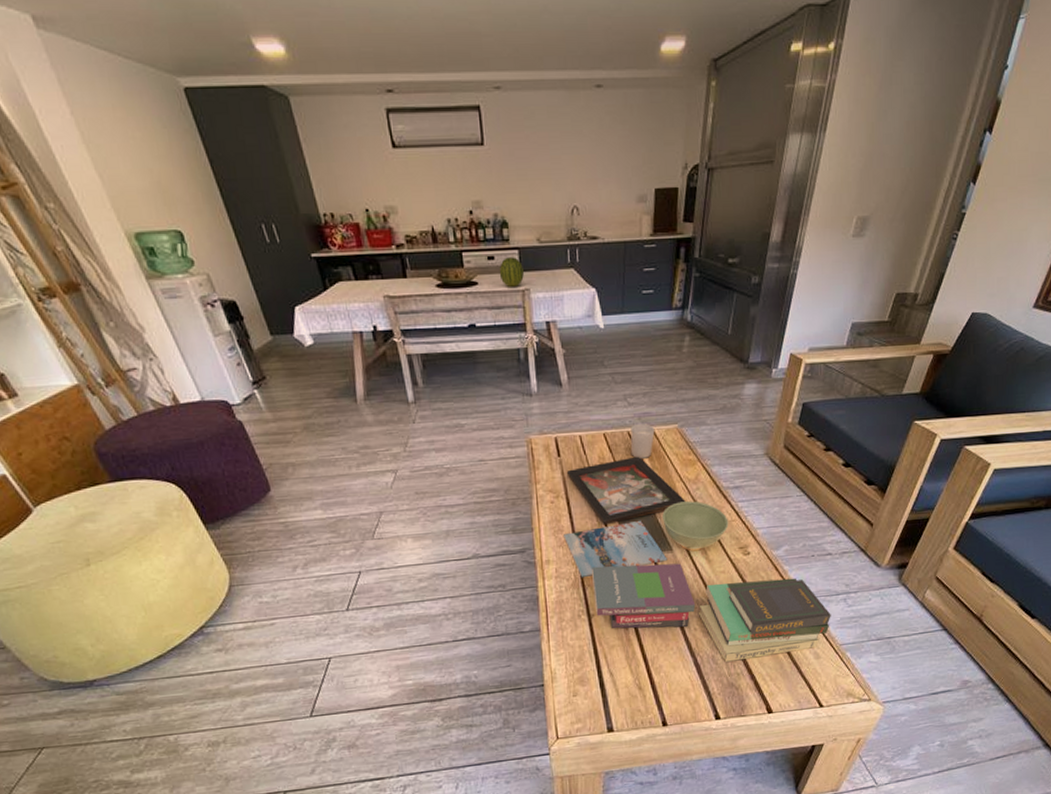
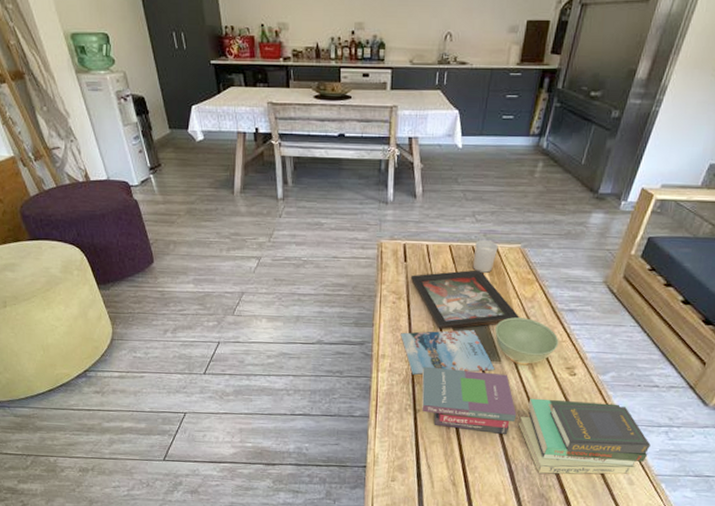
fruit: present [499,257,524,287] -> none [371,75,394,103]

